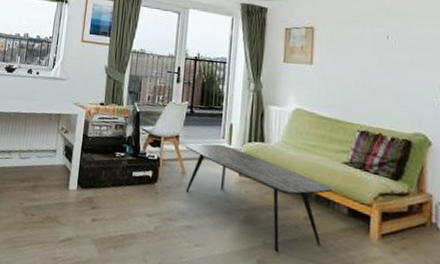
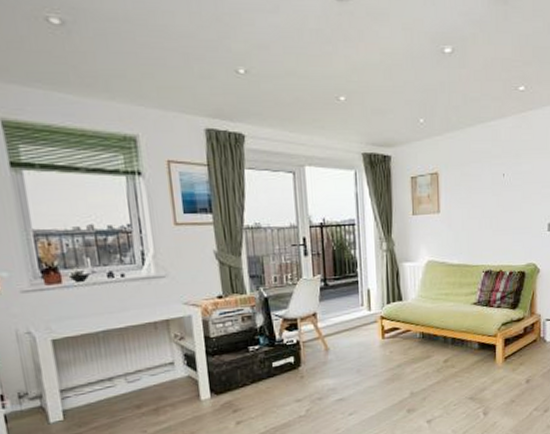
coffee table: present [184,143,333,253] -> none [323,312,465,398]

